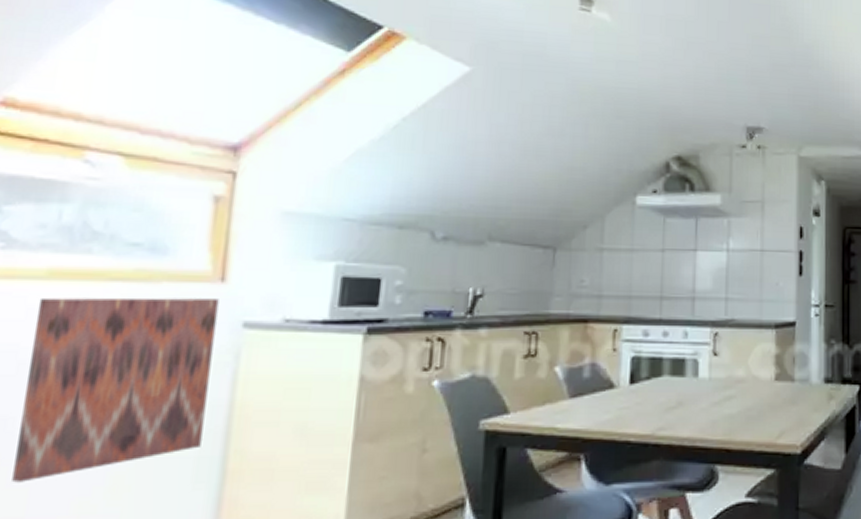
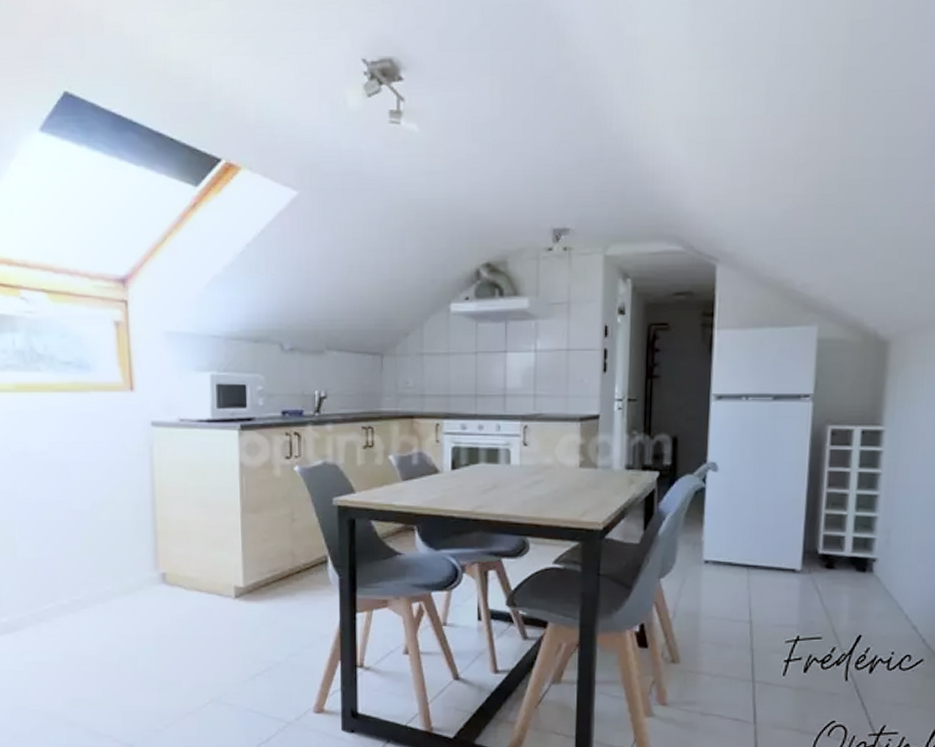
wall art: present [12,297,219,483] -> none [13,404,137,536]

